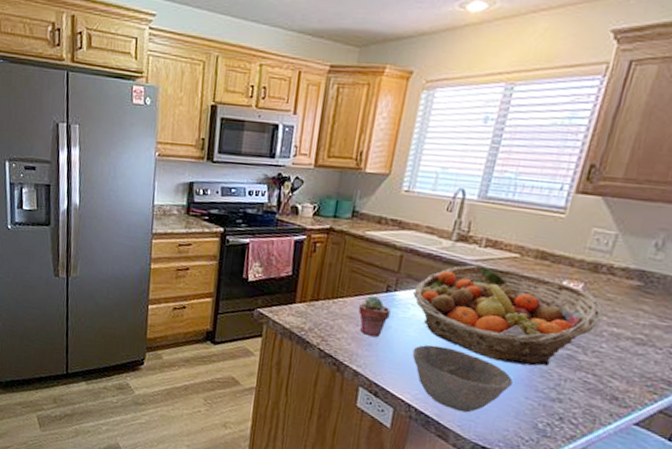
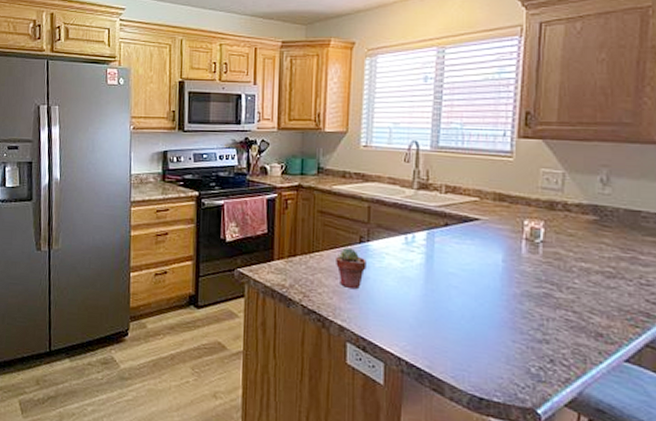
bowl: present [412,344,513,413] -> none [394,293,496,362]
fruit basket: present [413,264,603,366] -> none [385,210,568,308]

